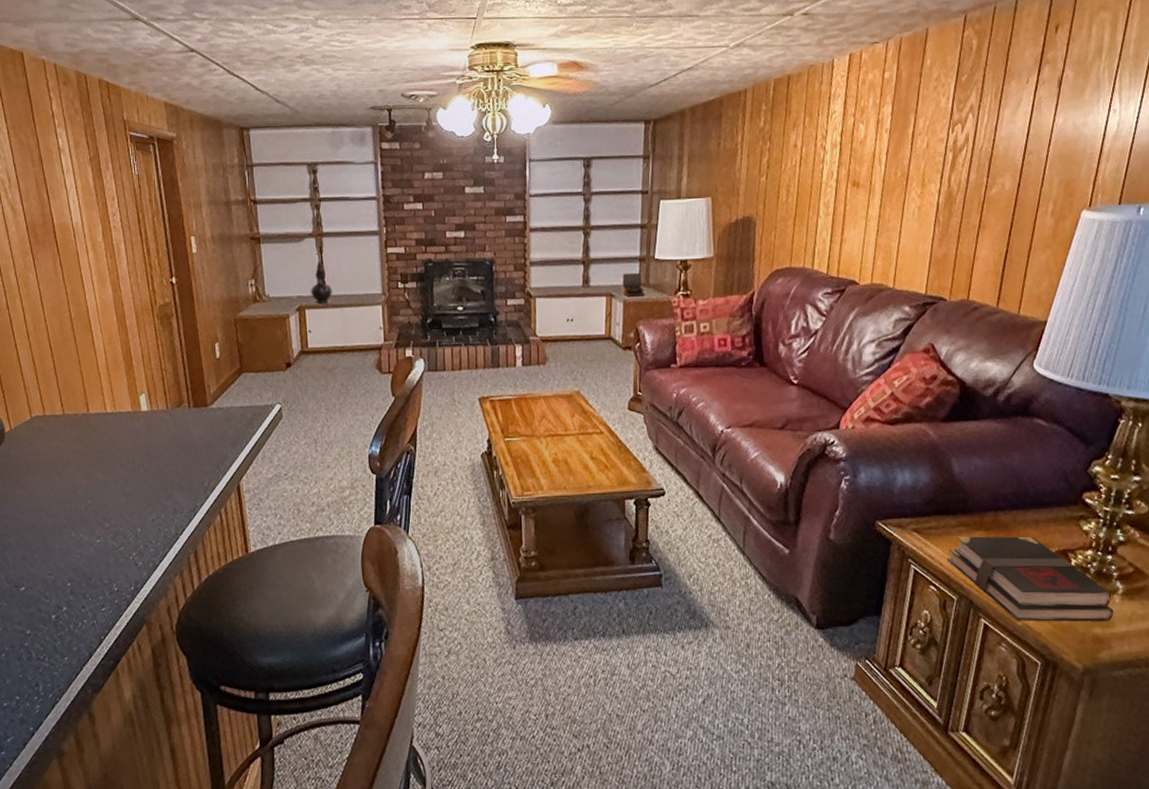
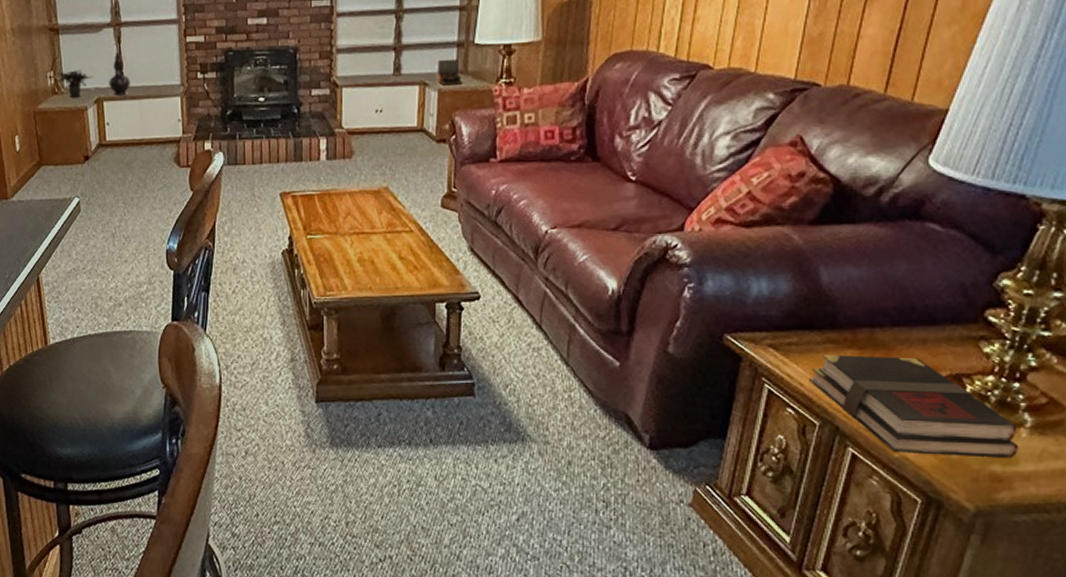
potted plant: none [255,278,294,306] -> present [53,70,93,98]

